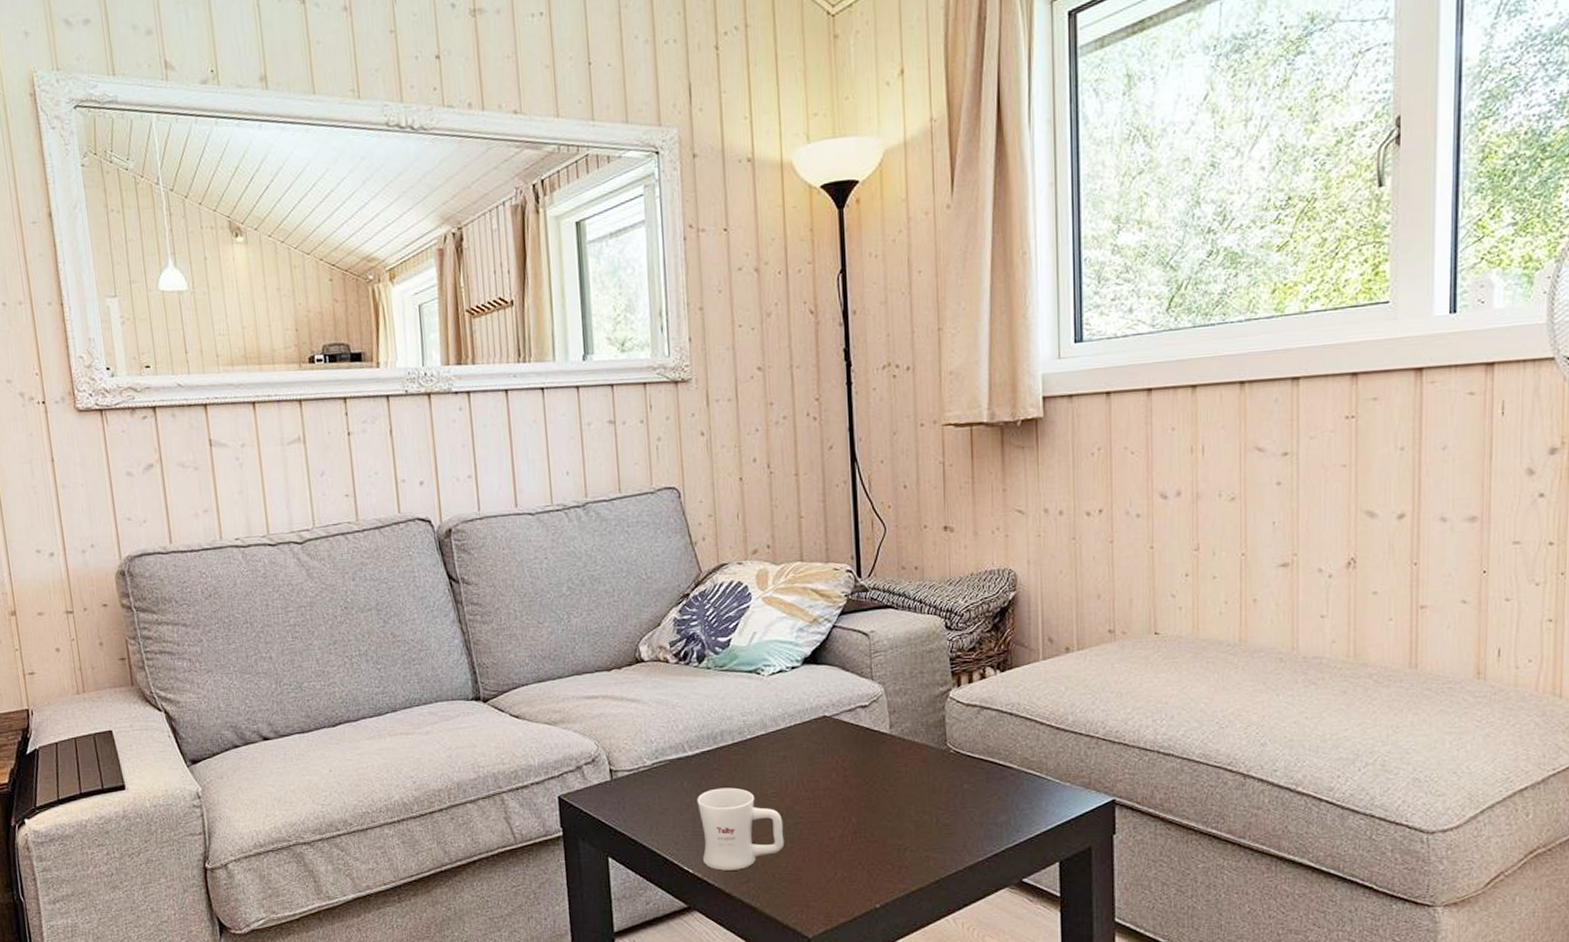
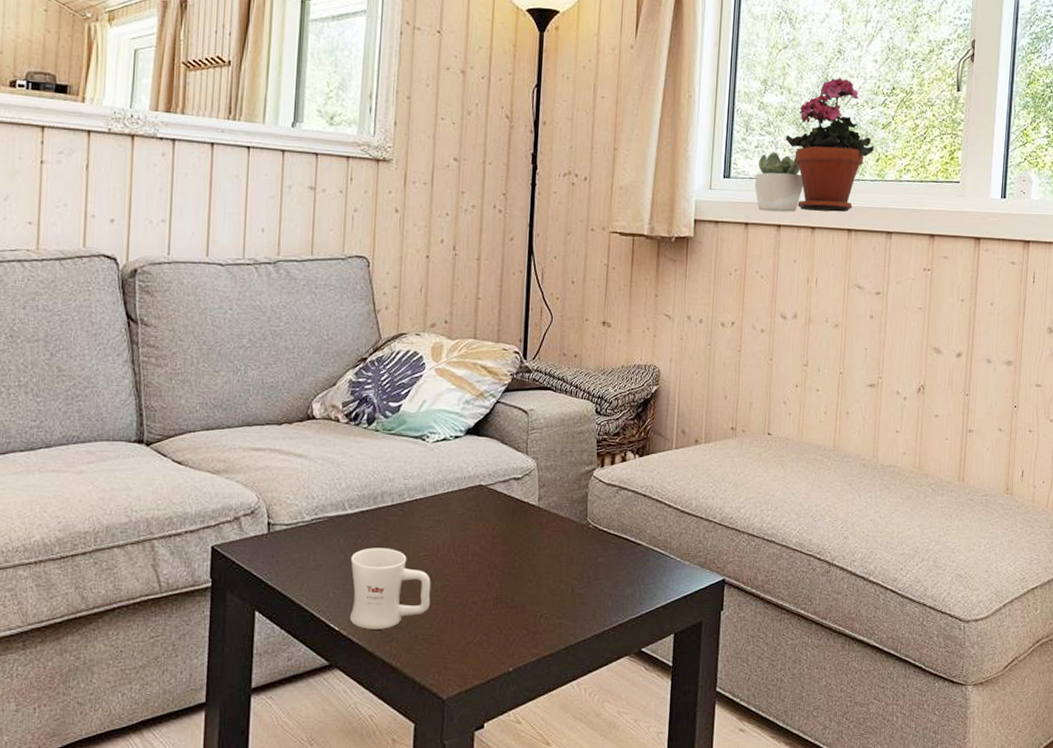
succulent plant: none [1114,302,1177,375] -> present [754,152,803,213]
potted plant: none [1149,197,1269,367] -> present [785,77,875,212]

